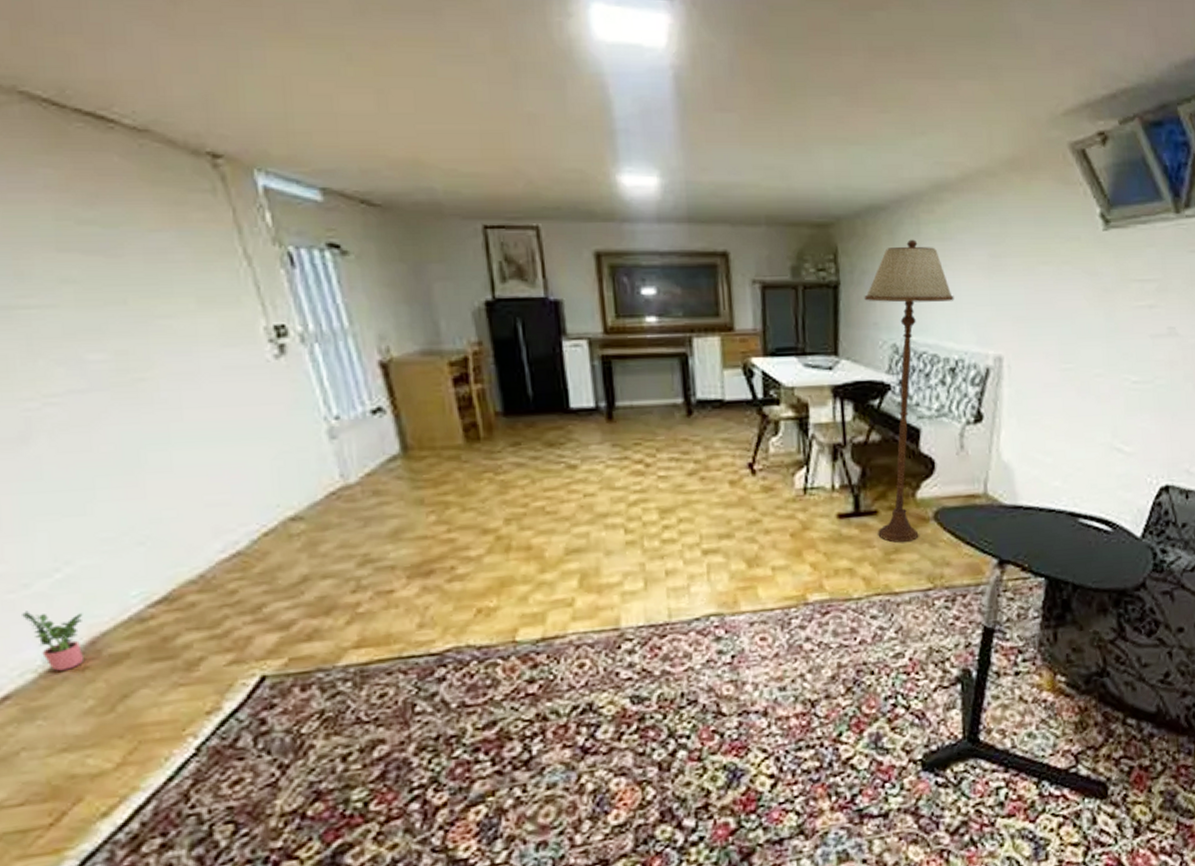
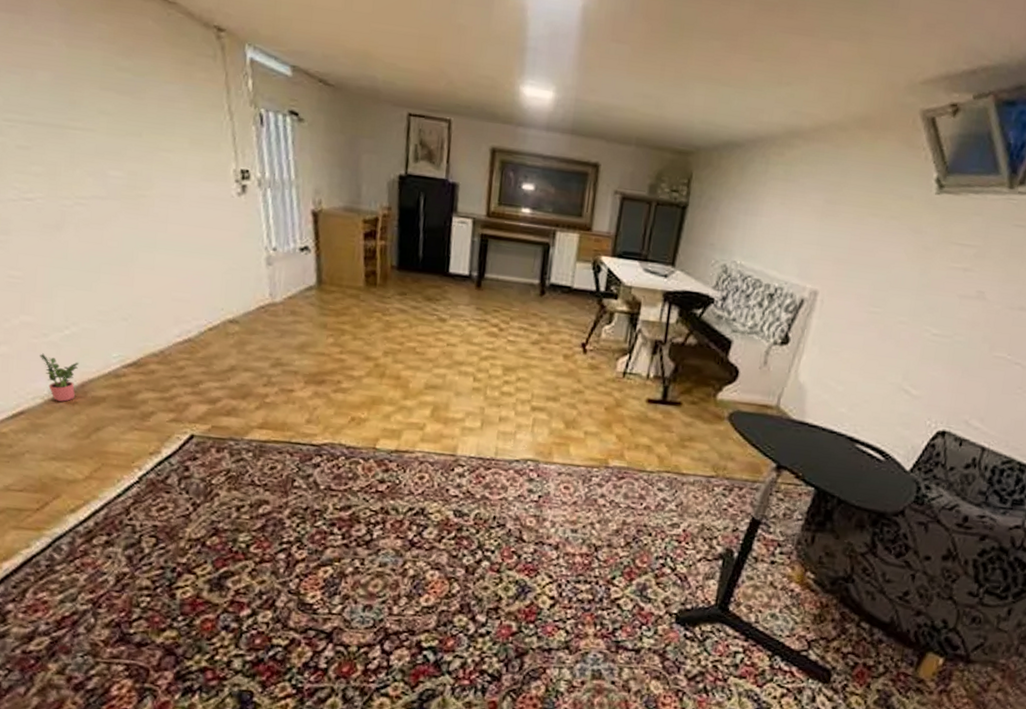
floor lamp: present [864,239,954,543] -> none [678,176,786,435]

